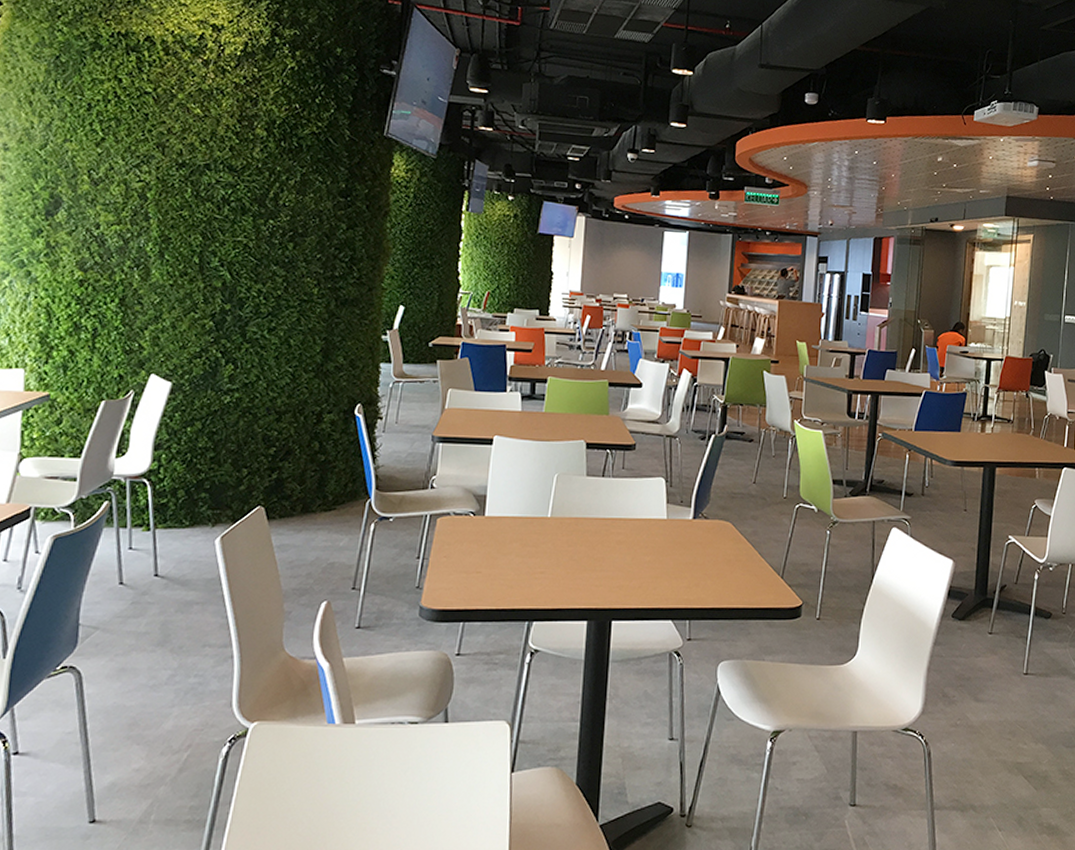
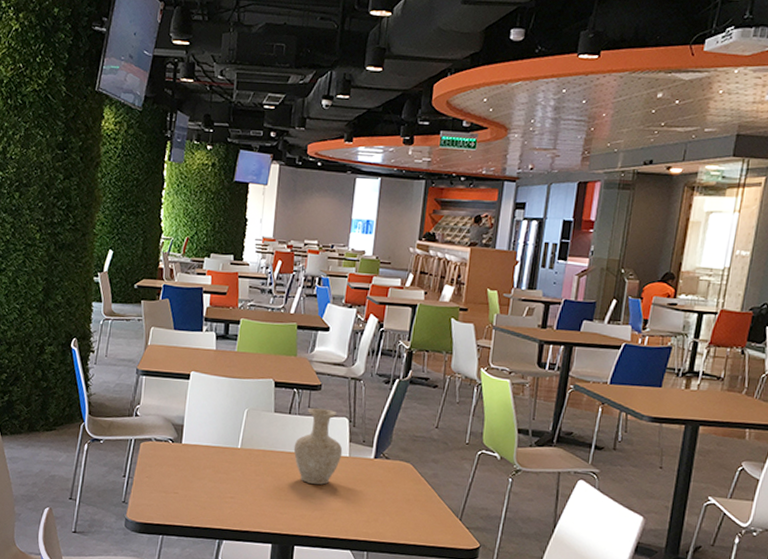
vase: none [608,468,660,551] -> present [293,407,343,485]

